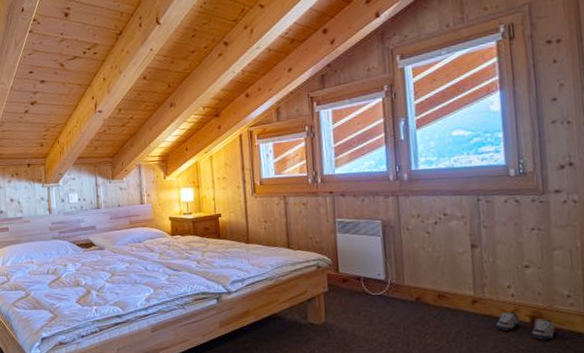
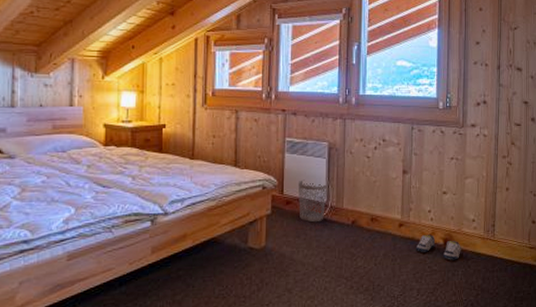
wastebasket: none [353,258,385,300] -> present [297,180,327,223]

